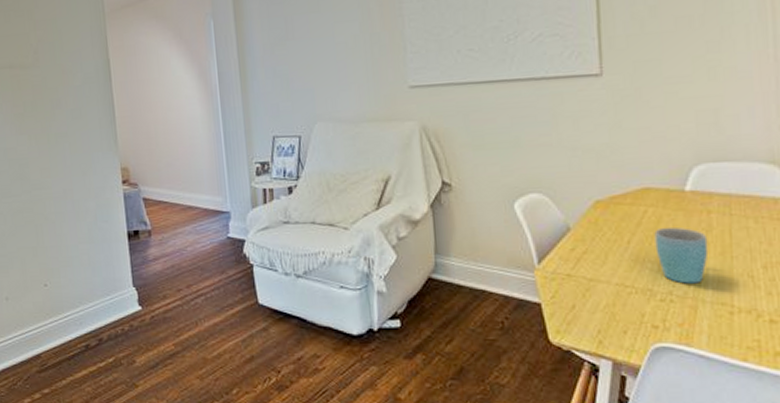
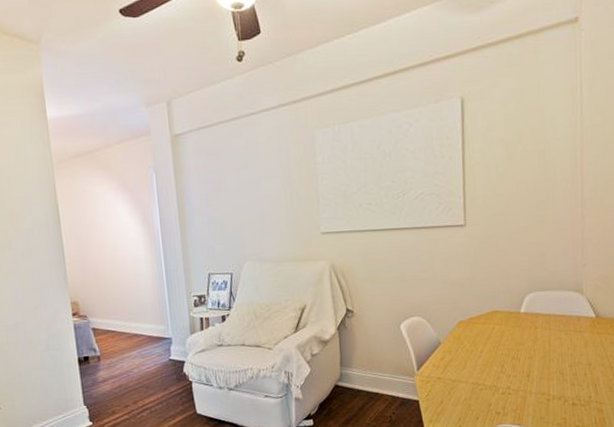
mug: present [654,228,709,284] -> none [499,340,535,381]

